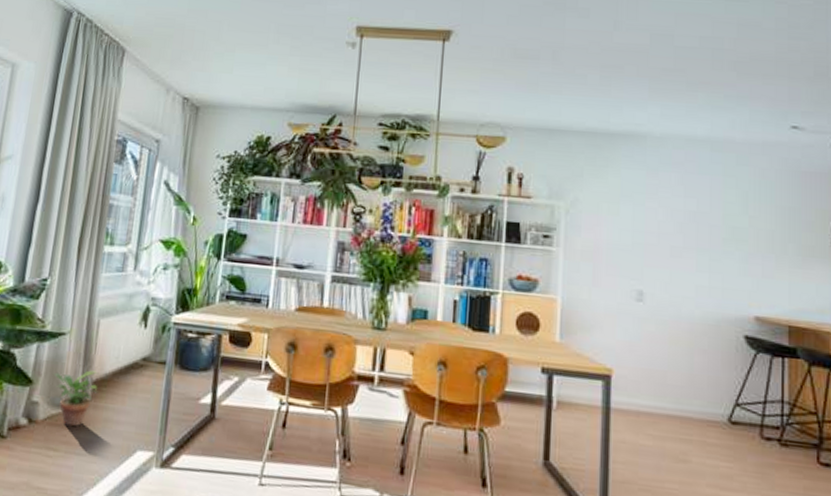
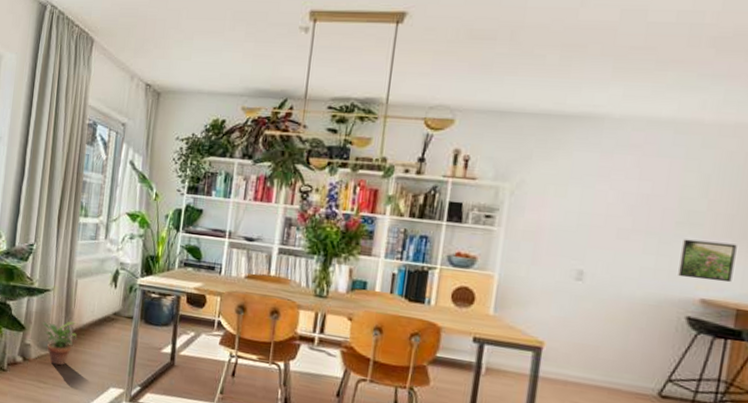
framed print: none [731,255,780,299] -> present [678,239,737,283]

